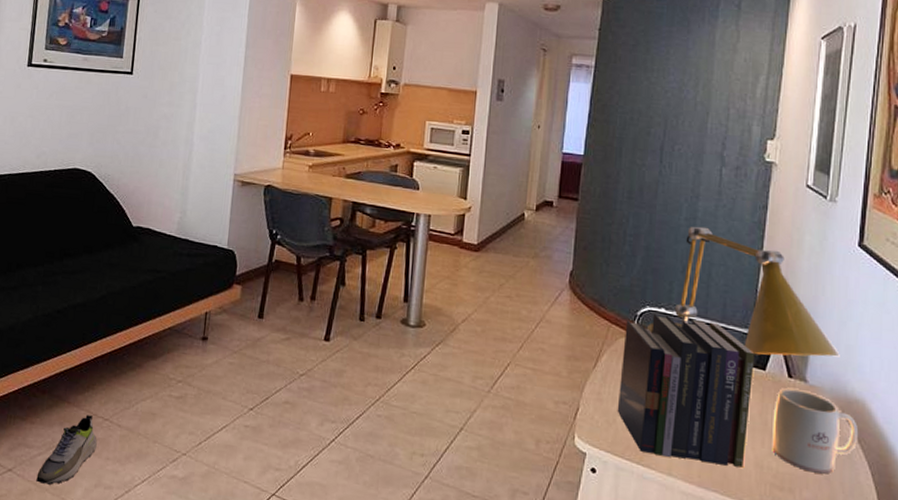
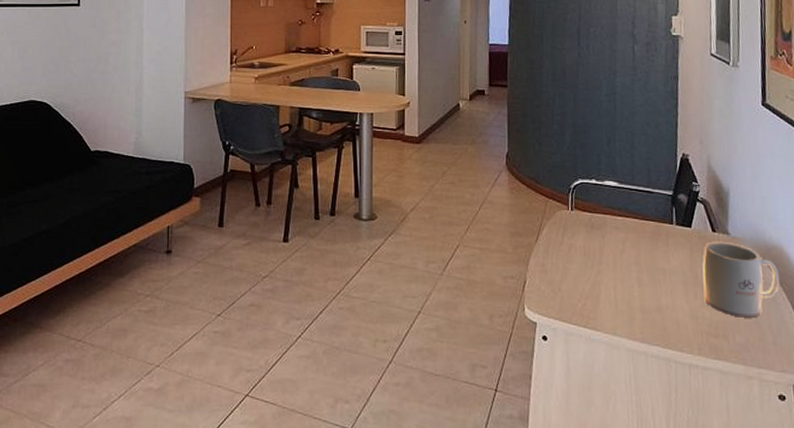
shoe: present [36,415,97,485] -> none [14,338,72,410]
books: present [617,313,755,468] -> none [561,185,681,320]
table lamp: present [646,226,839,357] -> none [580,100,755,214]

